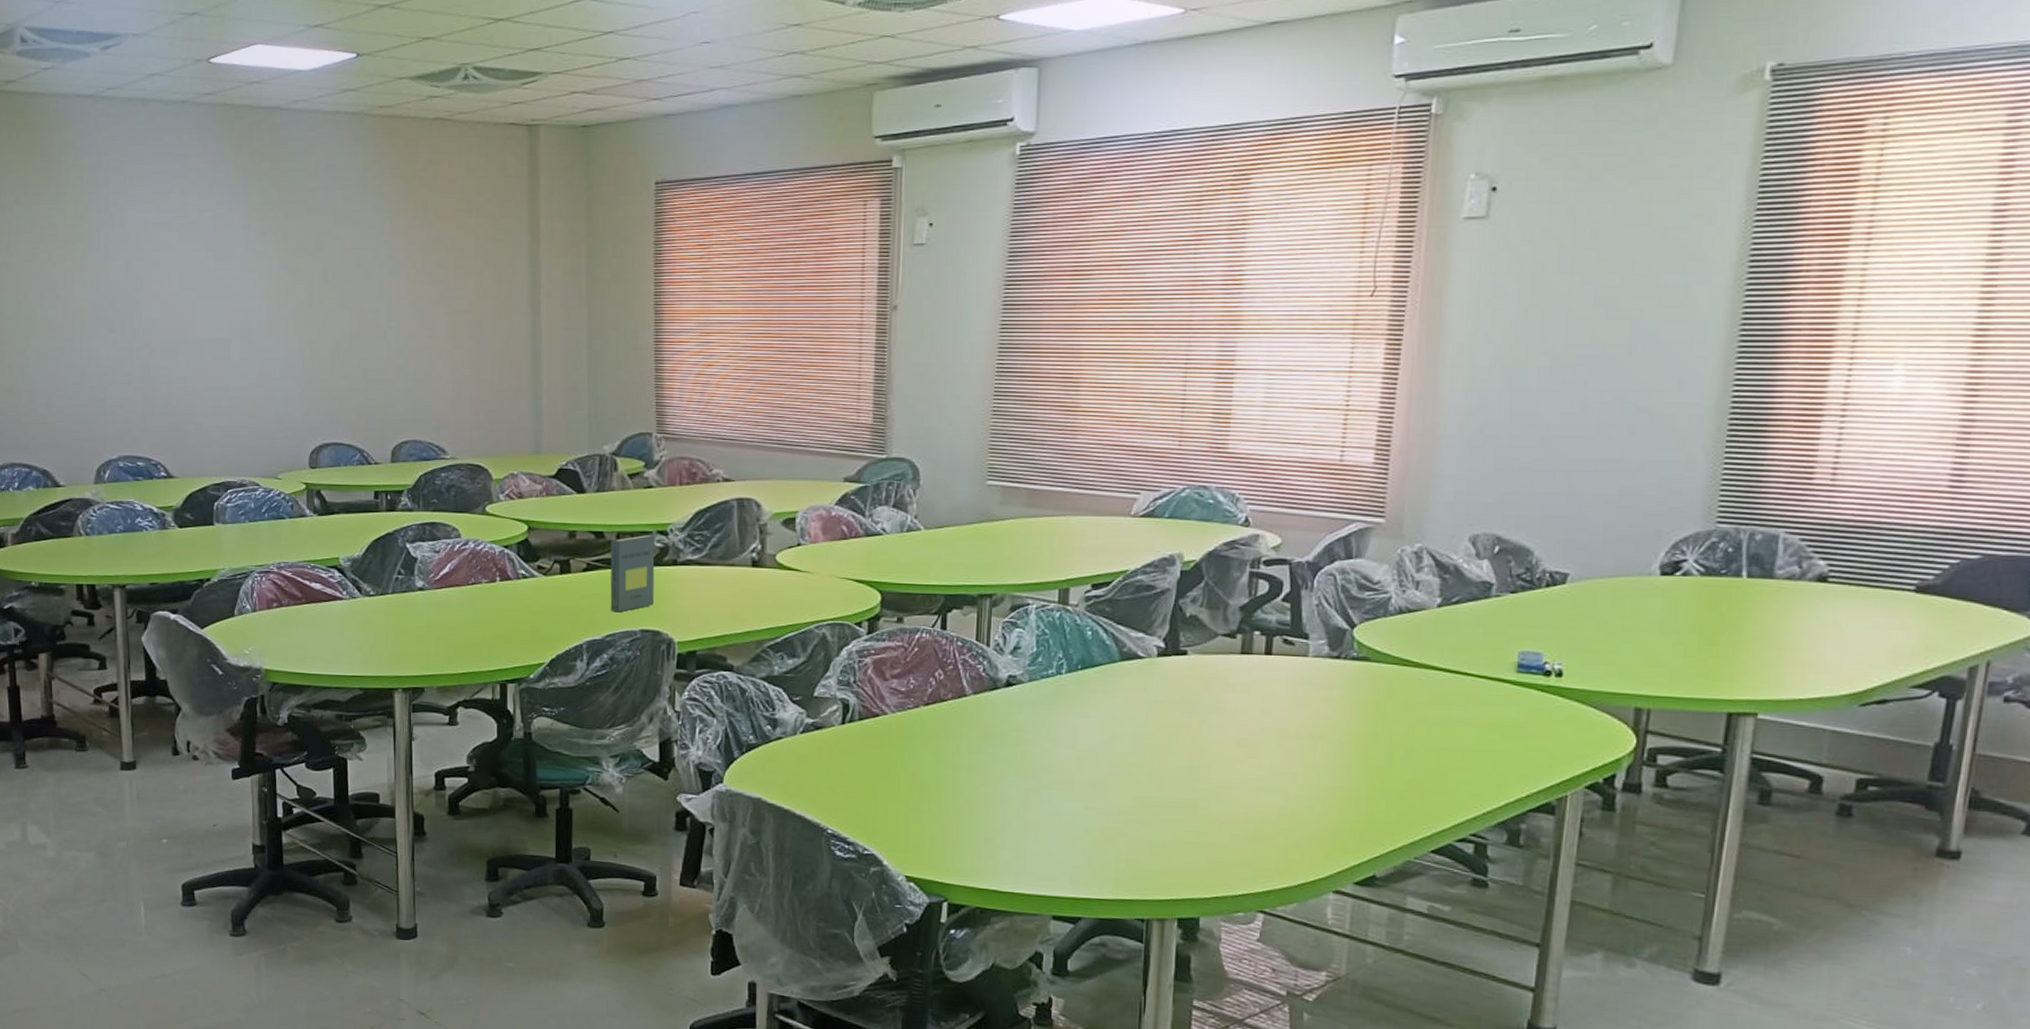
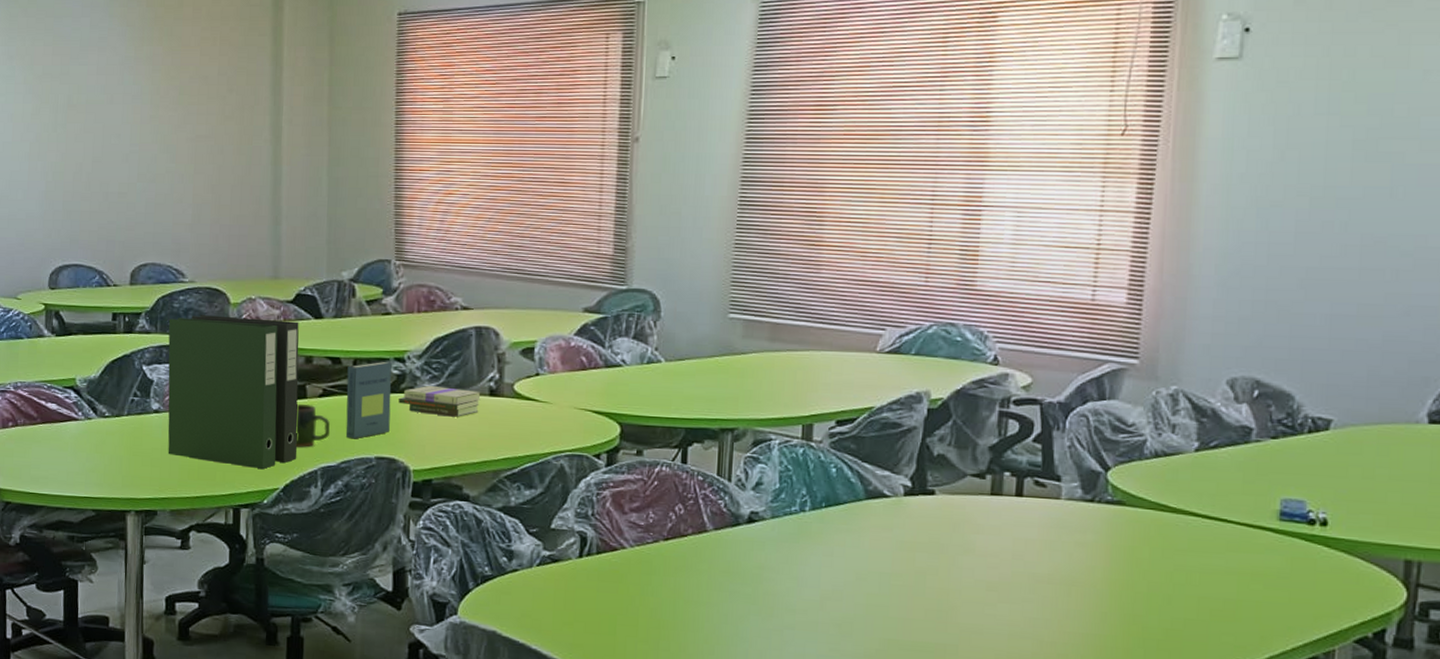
binder: none [431,491,563,644] -> present [167,315,299,469]
mug: none [560,579,595,622] -> present [295,404,331,447]
books: none [662,557,744,589] -> present [398,385,481,417]

